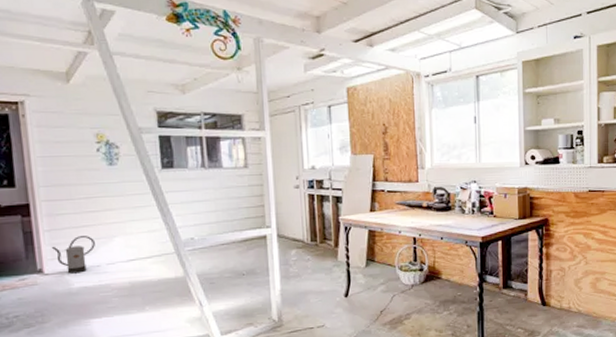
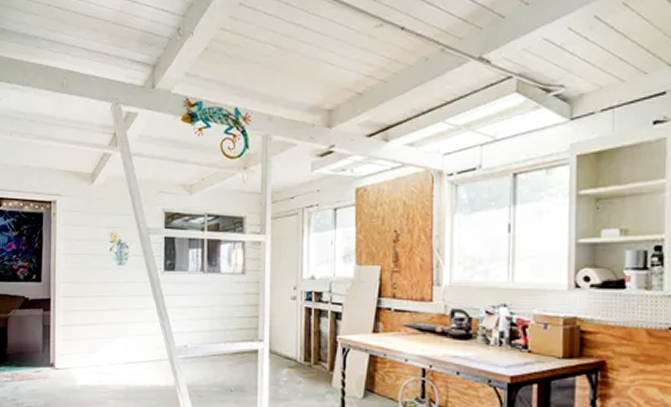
watering can: present [52,236,95,274] -> none [64,334,99,371]

